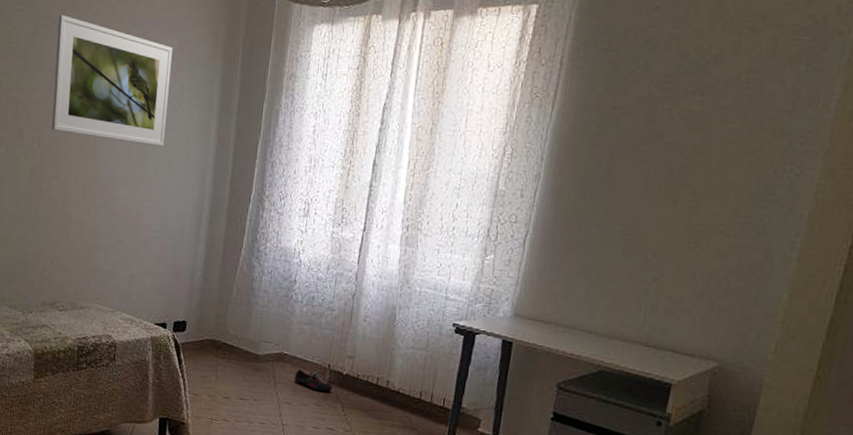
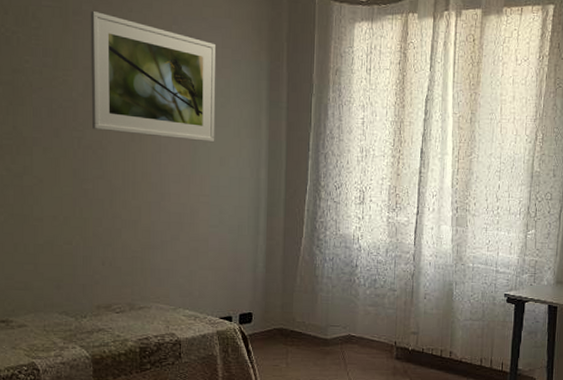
shoe: present [294,369,333,392] -> none [363,349,401,368]

